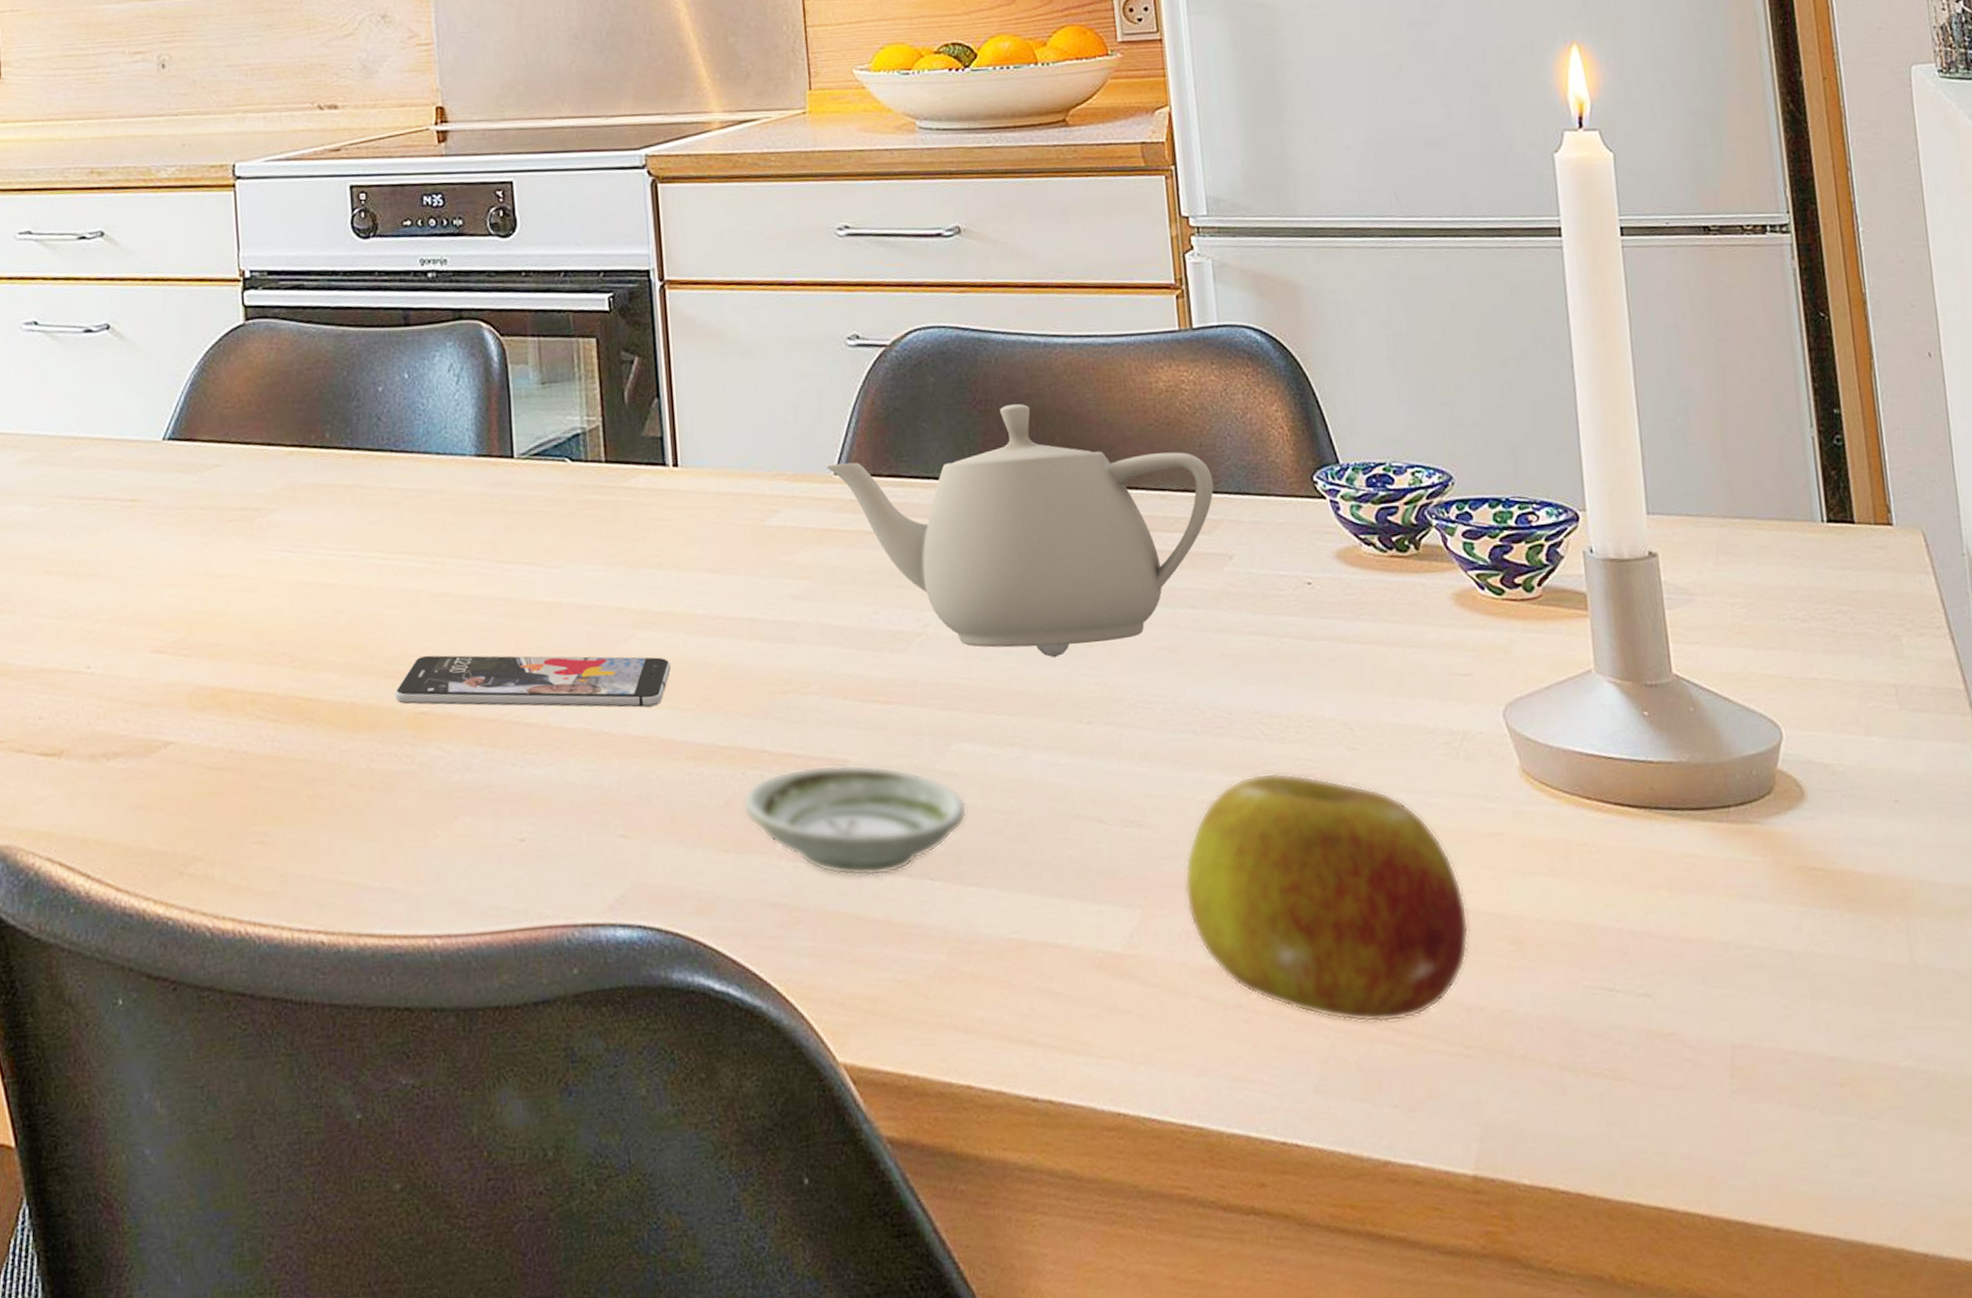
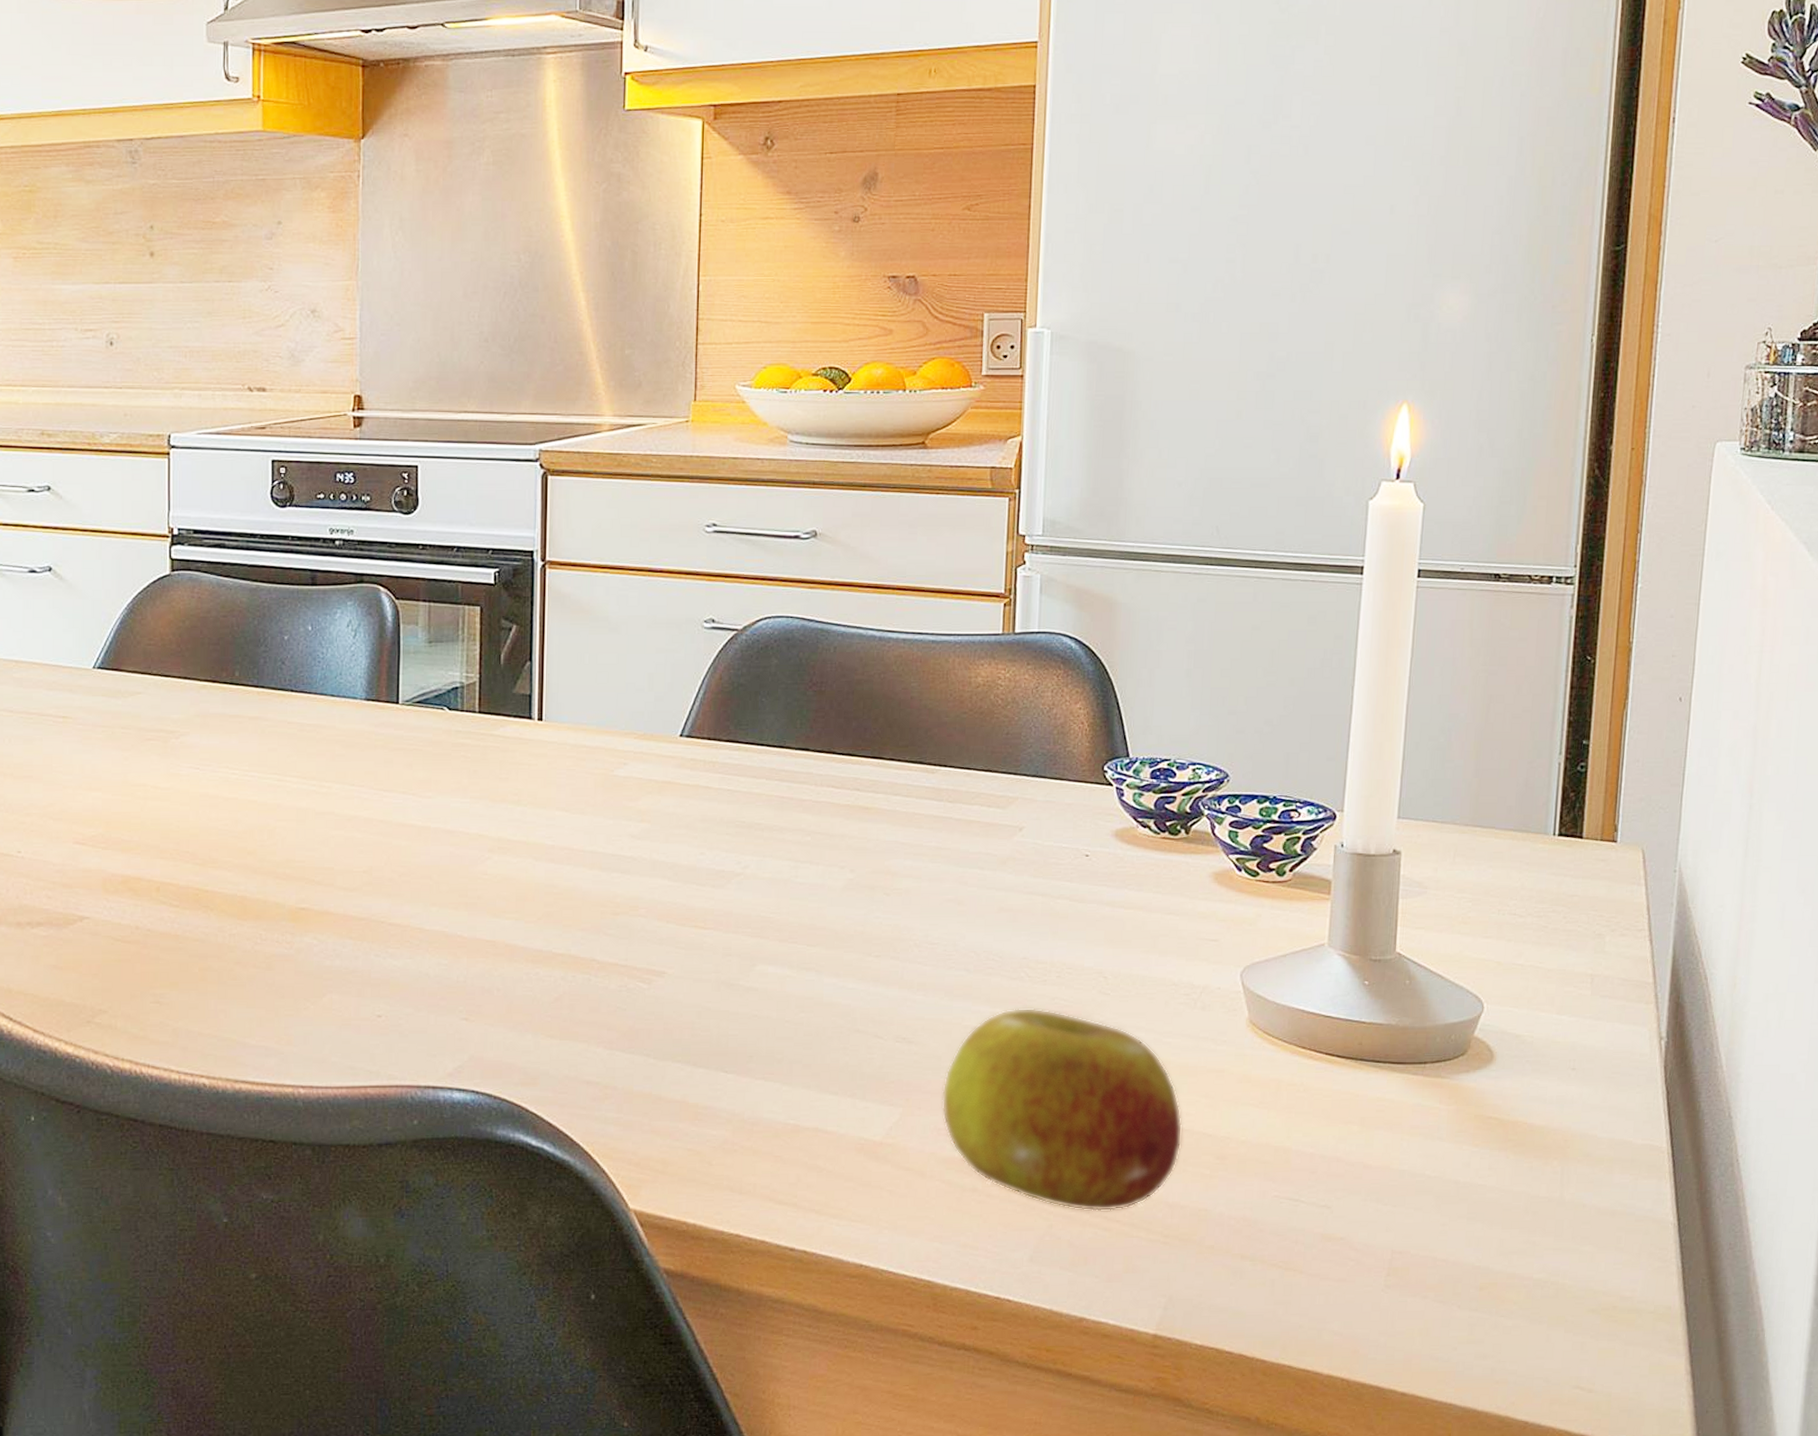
smartphone: present [394,655,671,708] -> none [280,862,519,917]
saucer: present [742,764,968,877] -> none [570,974,763,1066]
teapot: present [825,404,1214,658] -> none [672,688,1014,902]

